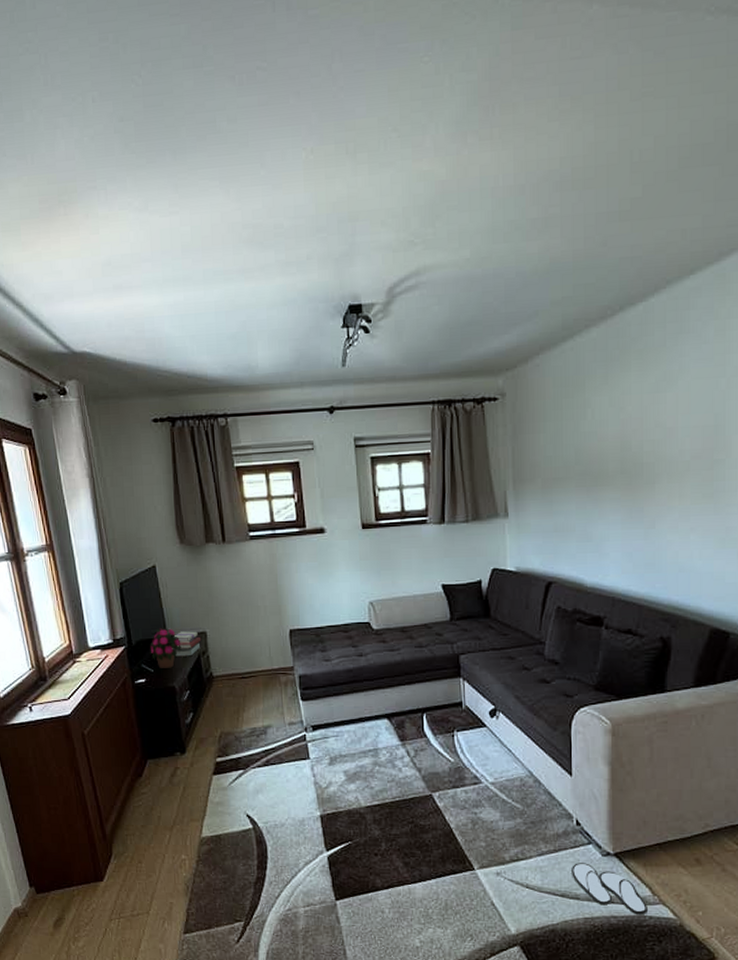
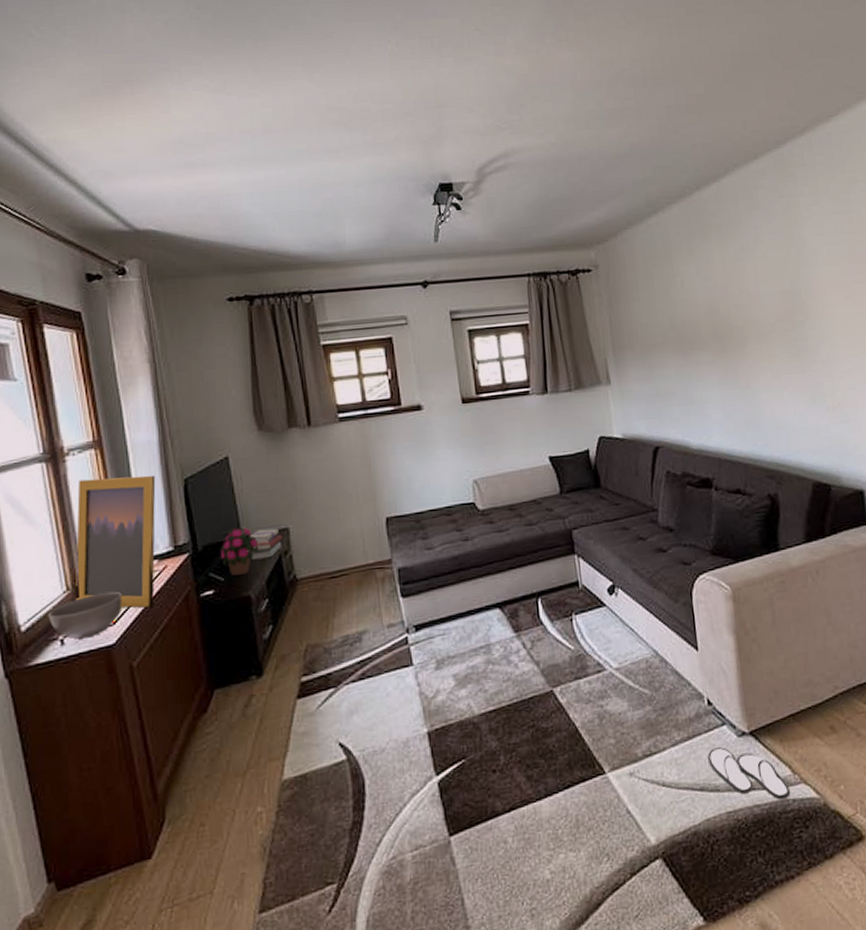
bowl: none [19,672,75,708] -> present [48,591,123,640]
picture frame: none [36,577,99,689] -> present [75,475,156,608]

